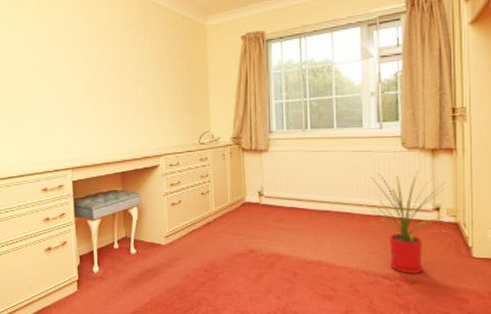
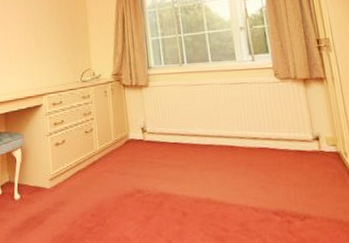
house plant: present [366,170,452,274] -> none [248,100,332,208]

